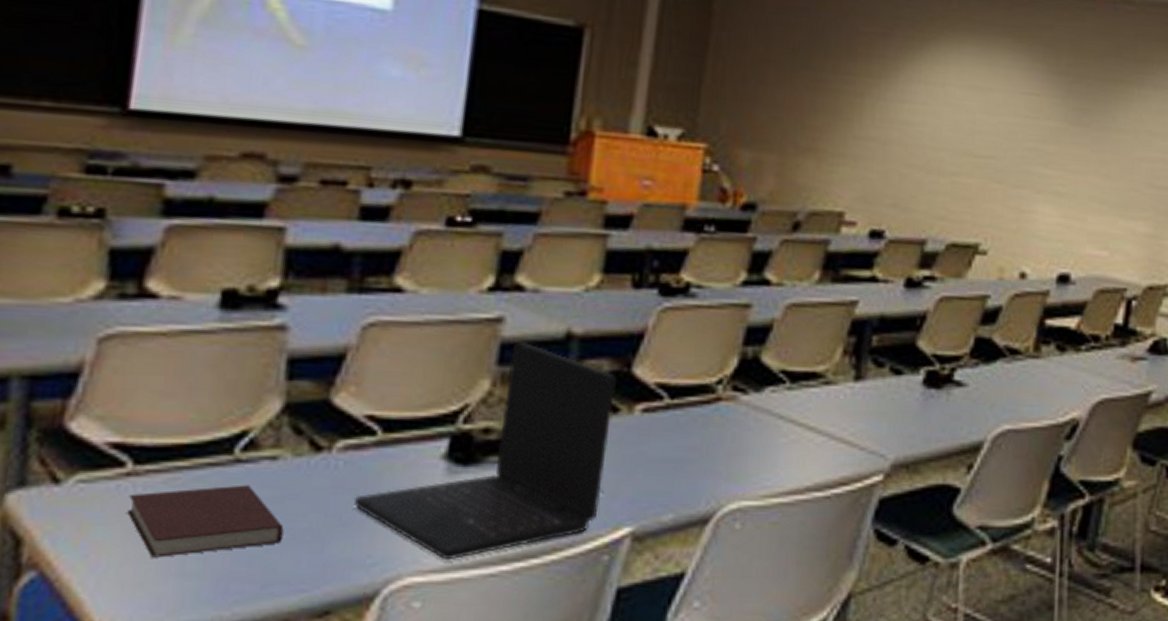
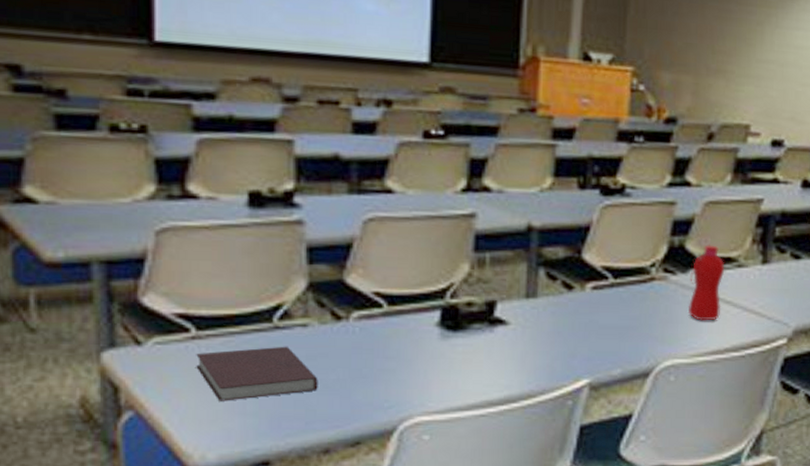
laptop: present [354,341,616,561] -> none [371,232,570,404]
water bottle: none [761,357,809,452] -> present [688,245,725,321]

